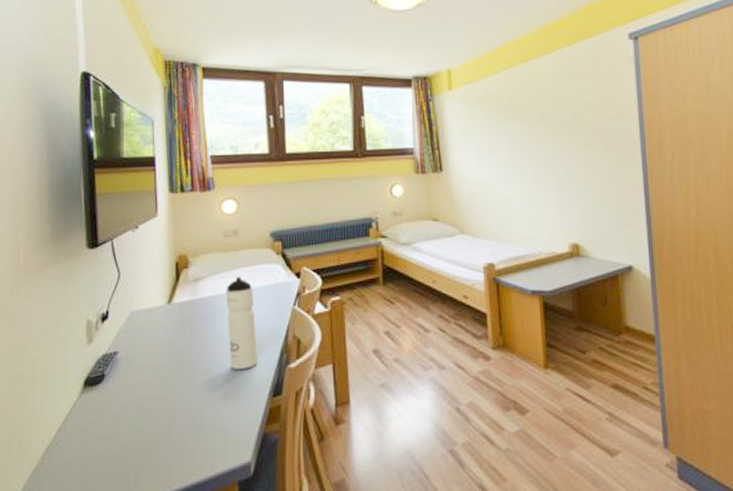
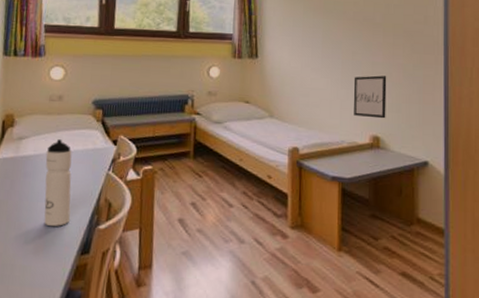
wall art: none [547,179,584,225] -> present [353,75,387,119]

